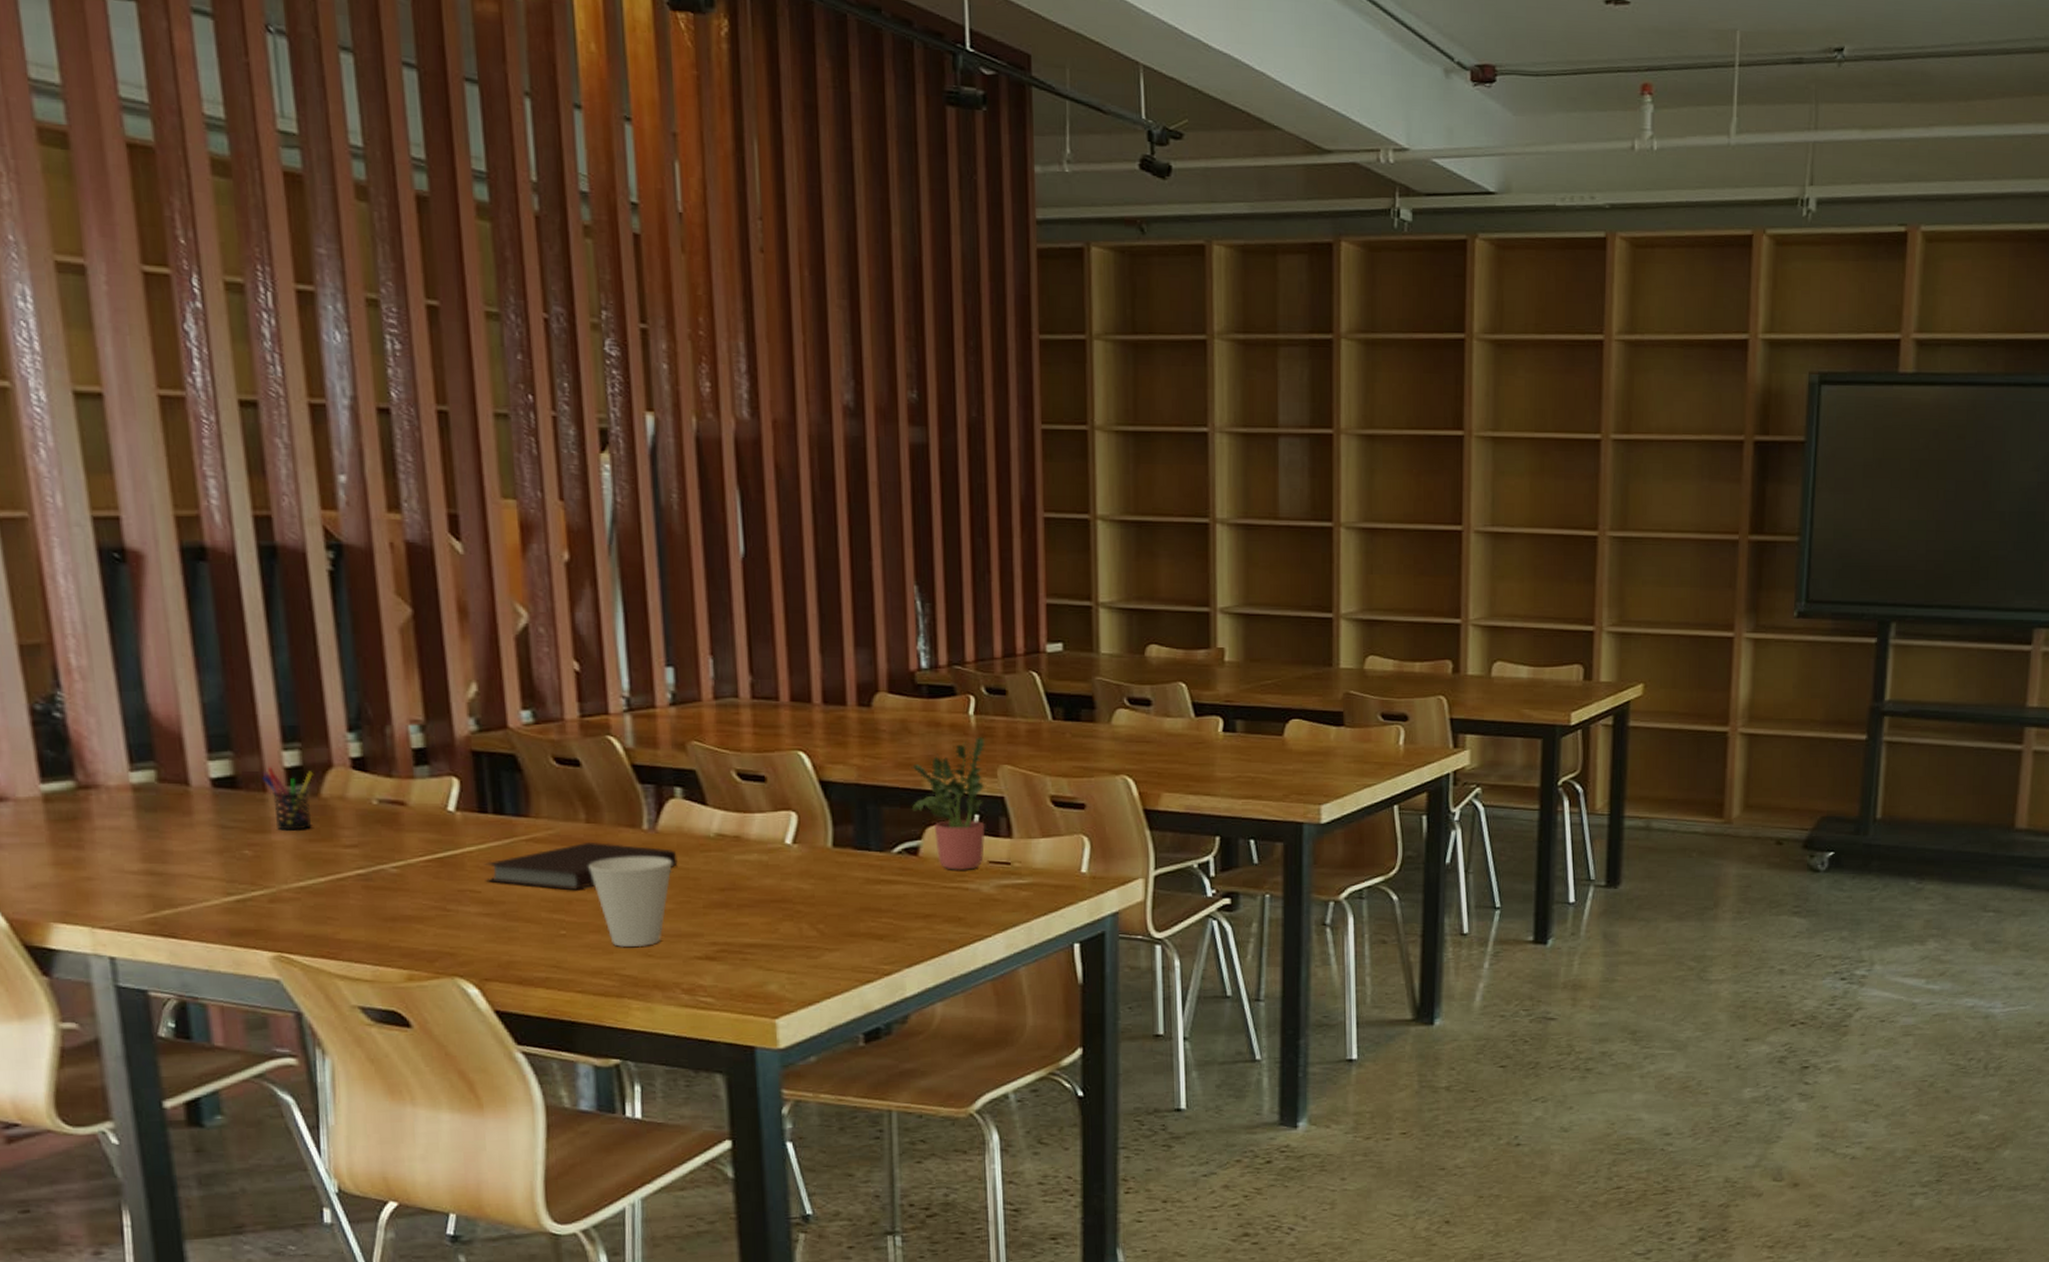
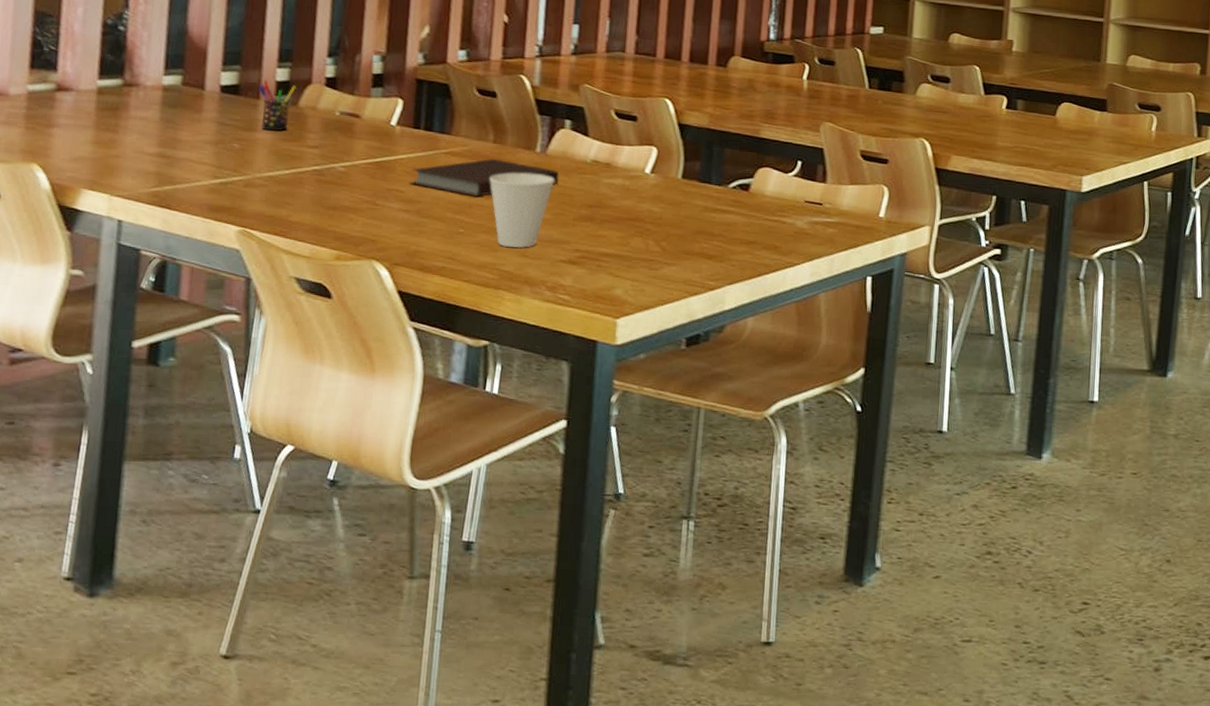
potted plant: present [911,737,985,871] -> none [748,98,814,208]

